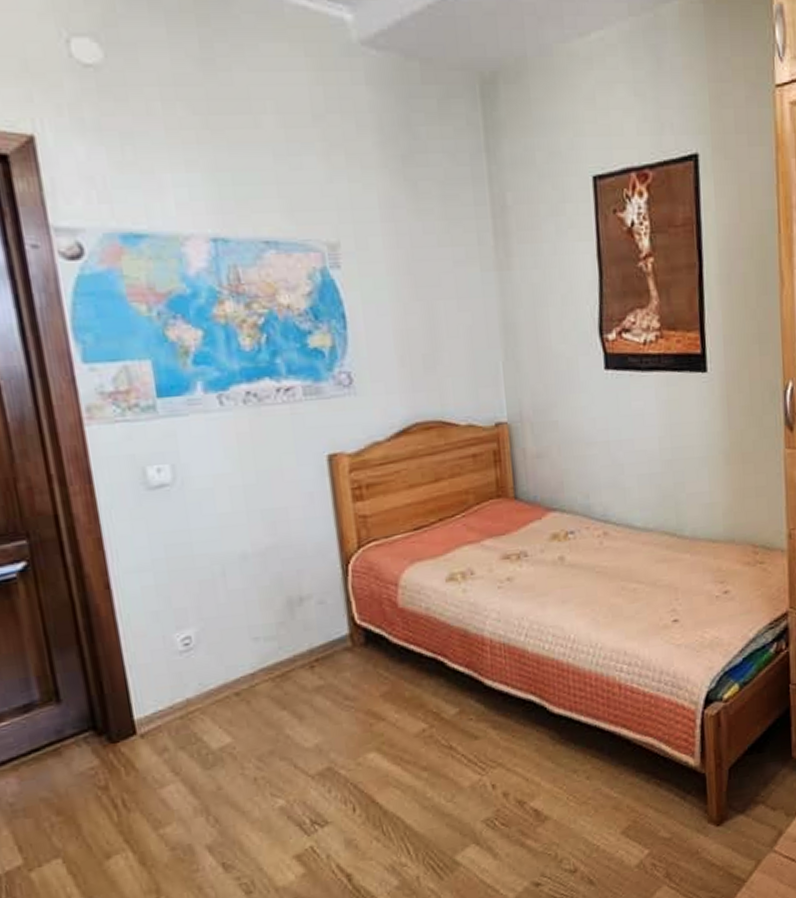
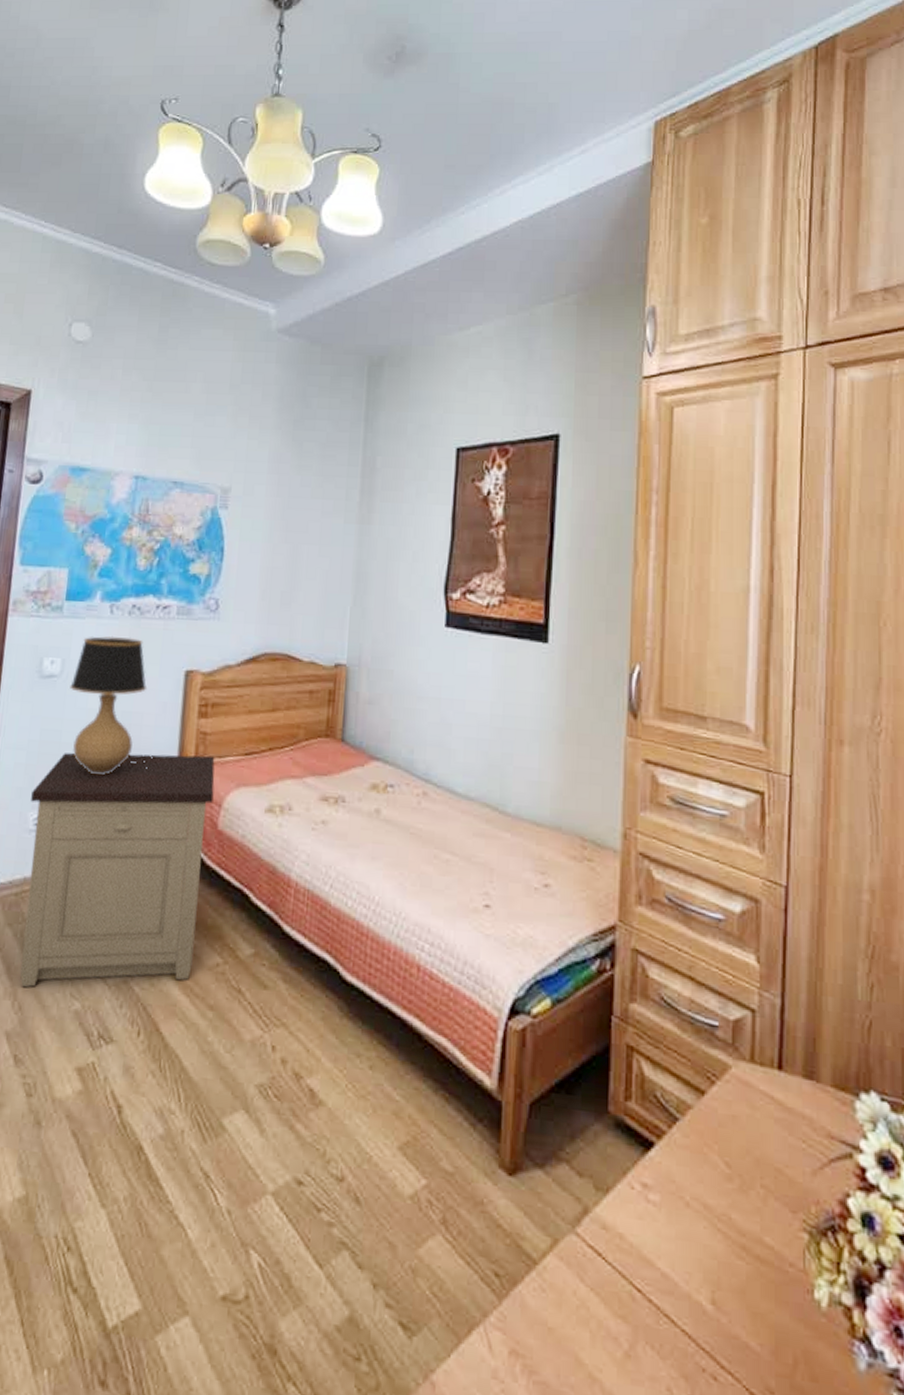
nightstand: none [171,537,398,802] -> present [20,753,215,988]
table lamp: none [189,428,308,582] -> present [70,635,151,775]

